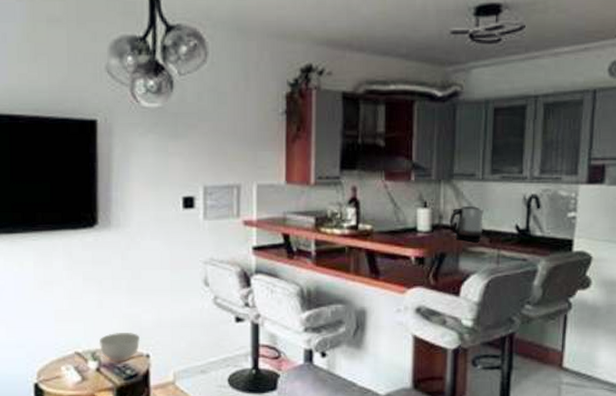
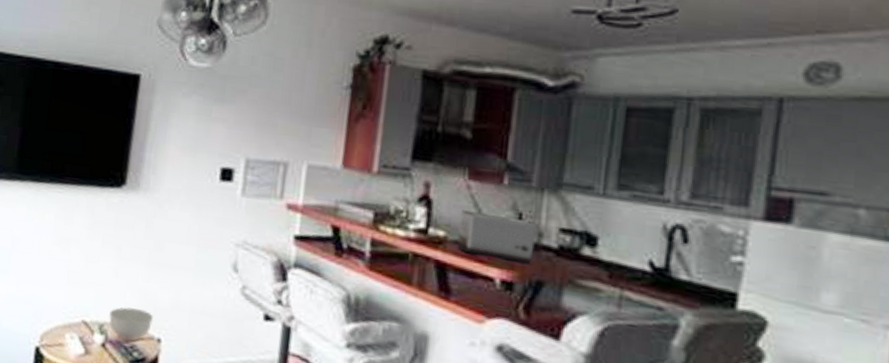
toaster: none [380,205,437,242] -> present [456,209,537,265]
kettle: present [449,206,484,243] -> none [552,226,603,276]

